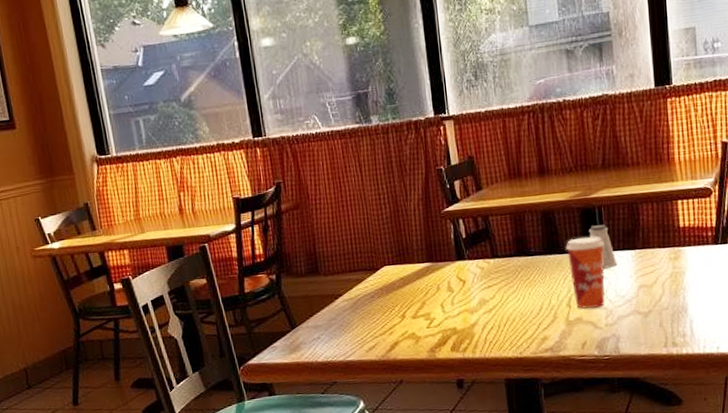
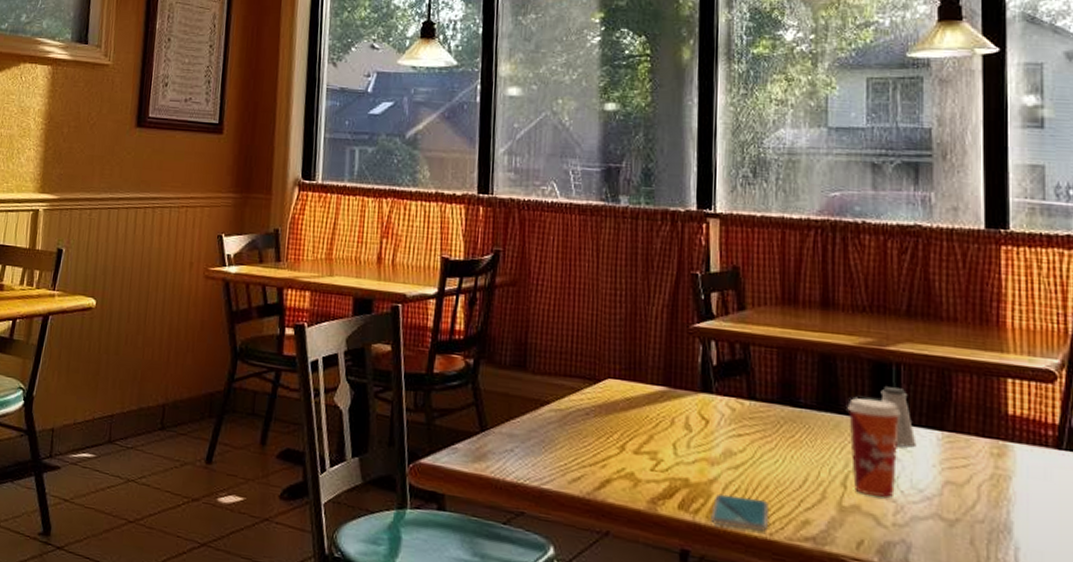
smartphone: none [475,330,519,356] -> present [711,493,770,531]

